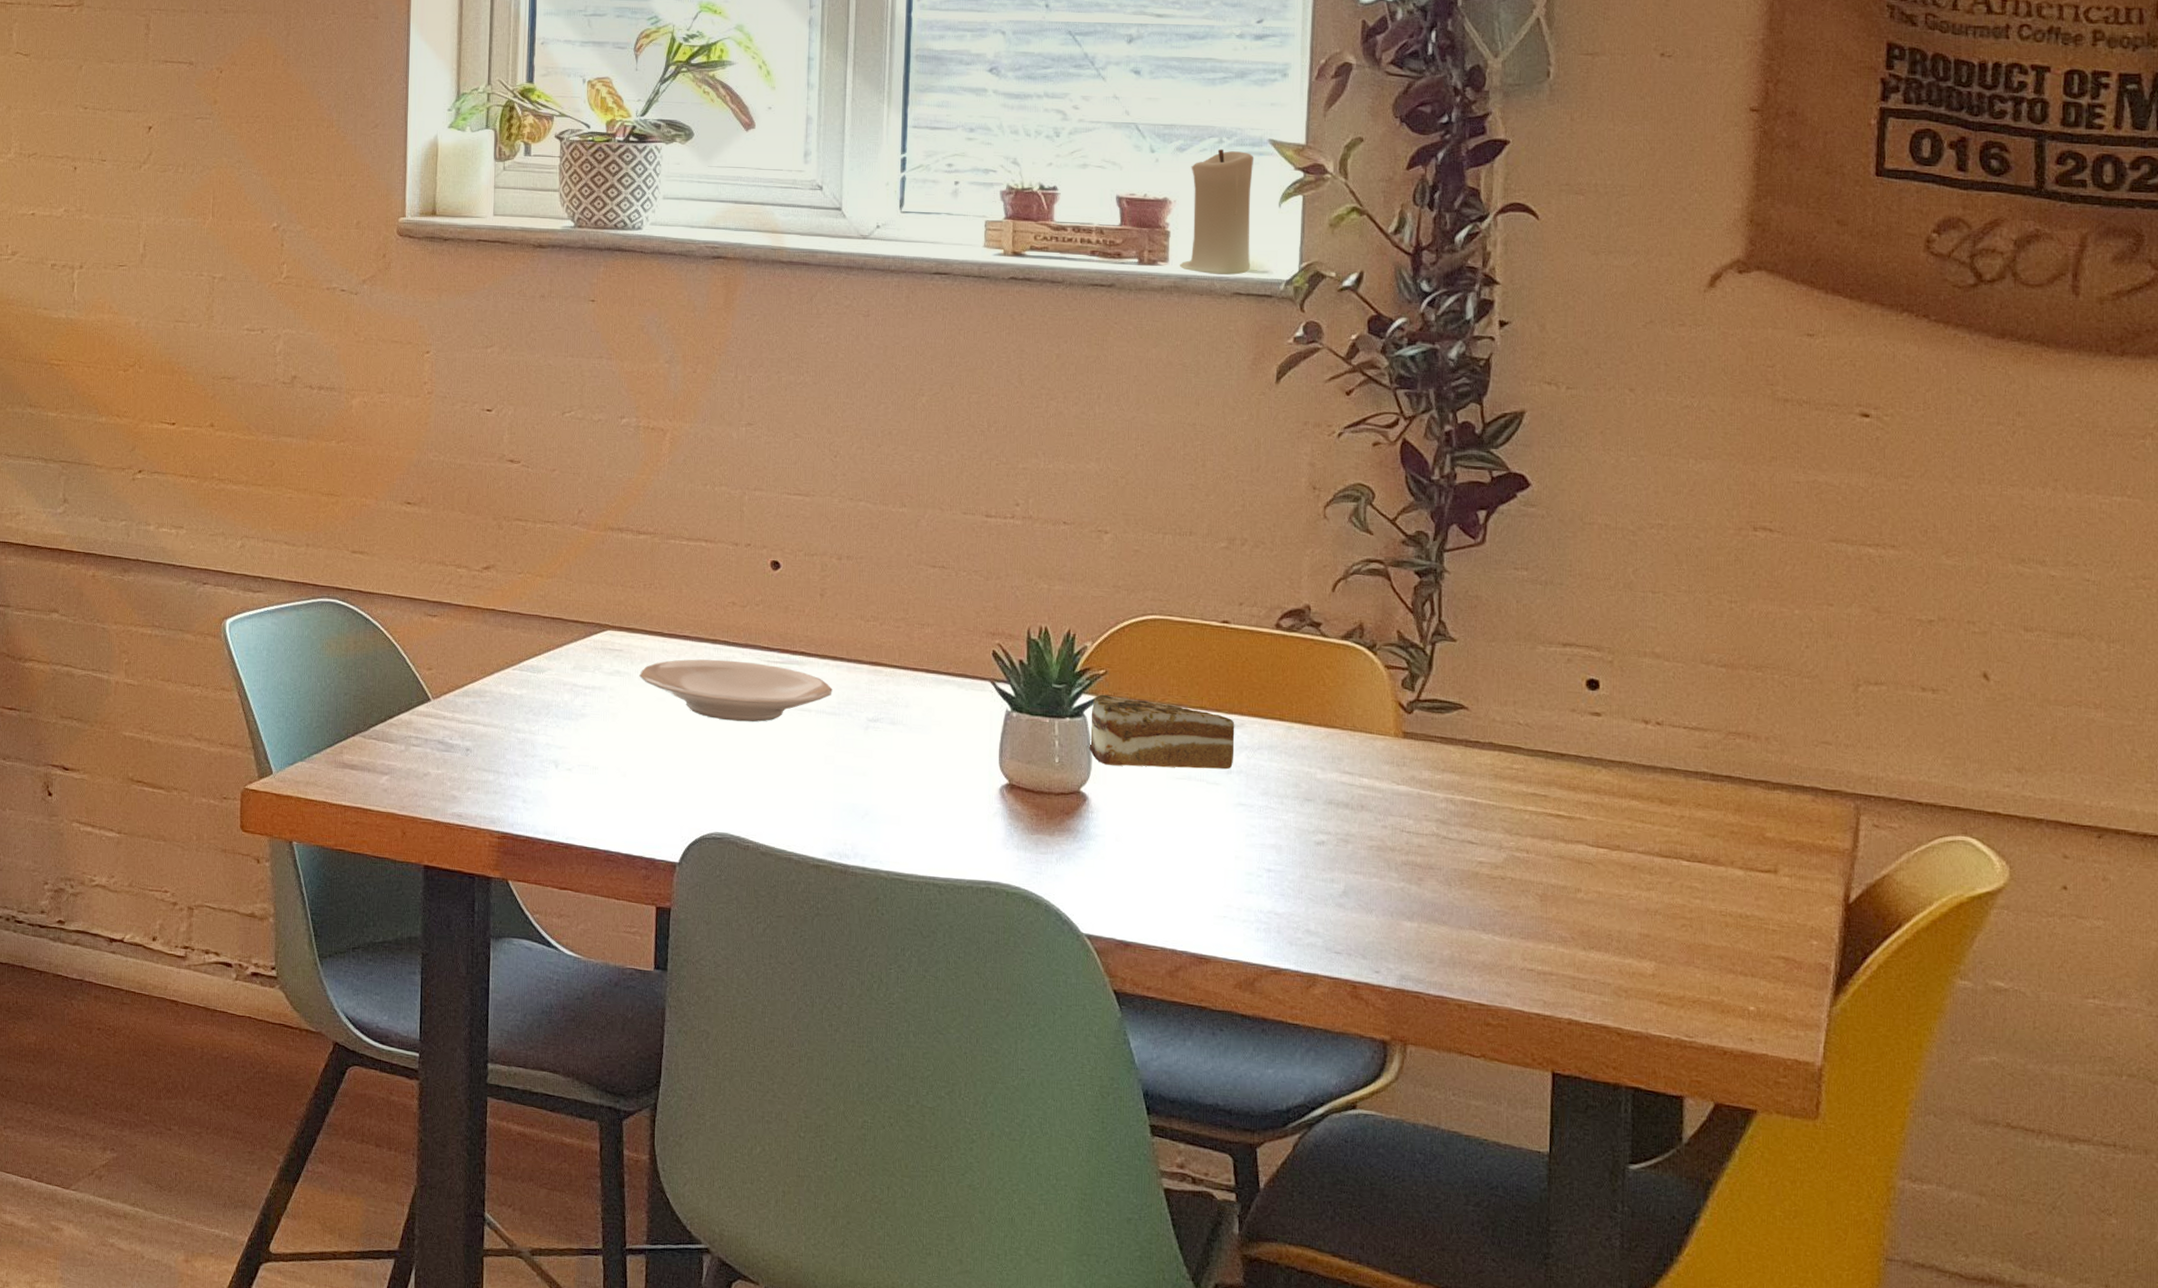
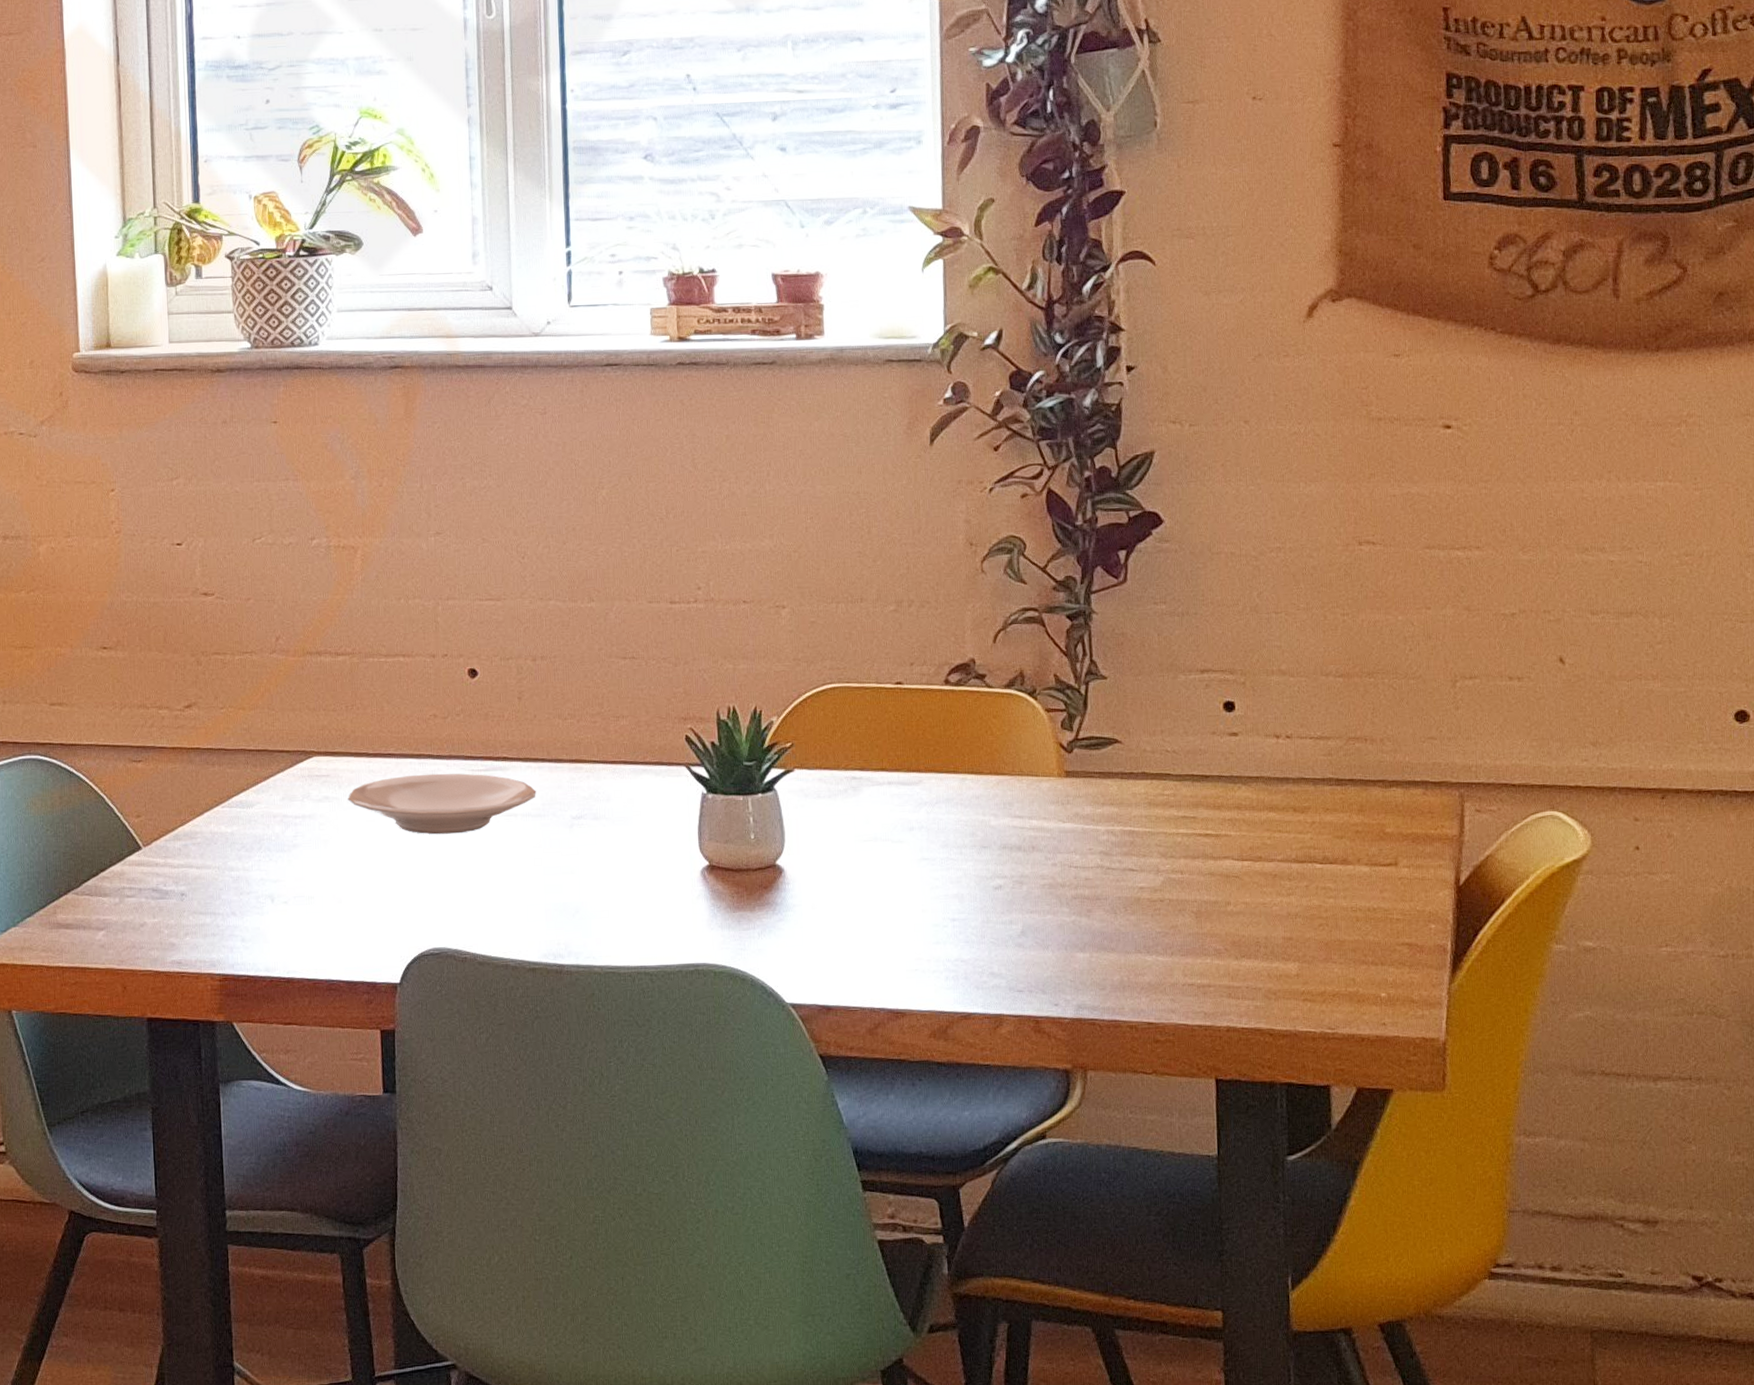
cake slice: present [1089,694,1235,770] -> none [781,766,915,835]
candle: present [1180,148,1253,275] -> none [835,219,899,344]

